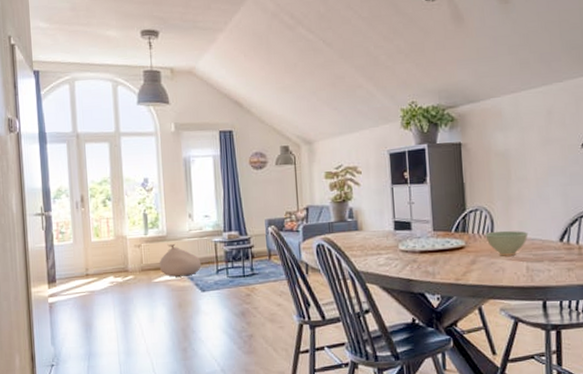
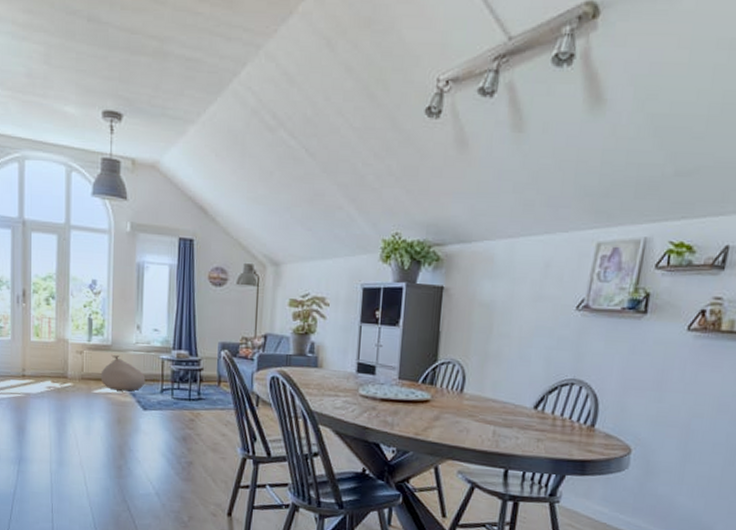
bowl: present [485,230,529,256] -> none [454,388,501,417]

